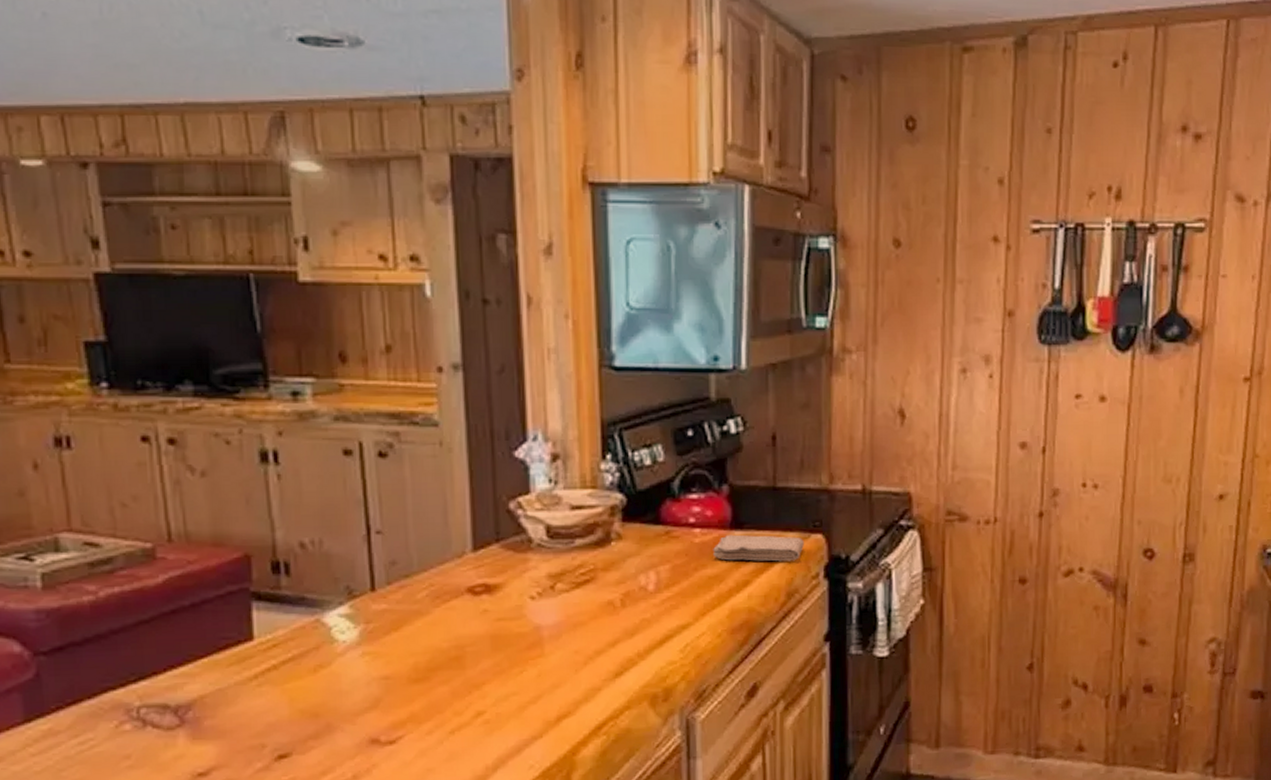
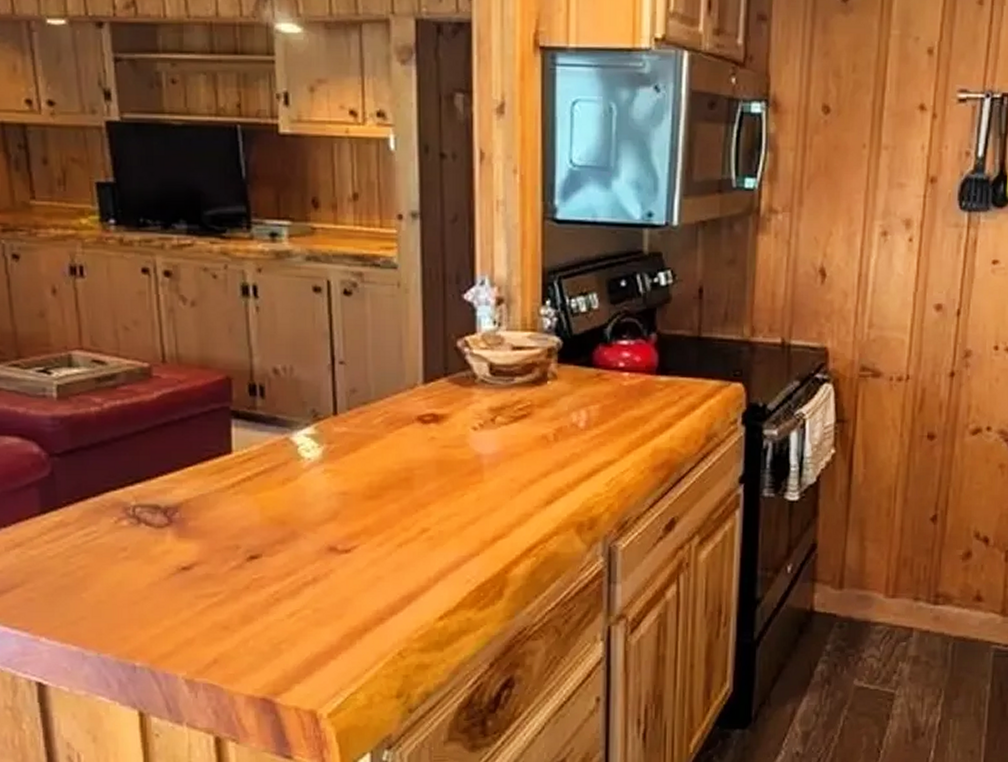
washcloth: present [713,534,804,562] -> none [640,379,724,407]

